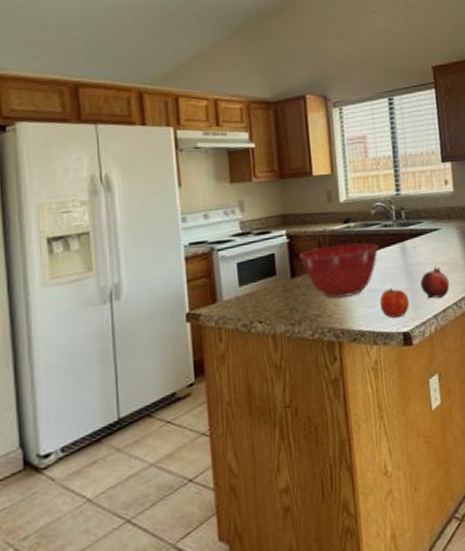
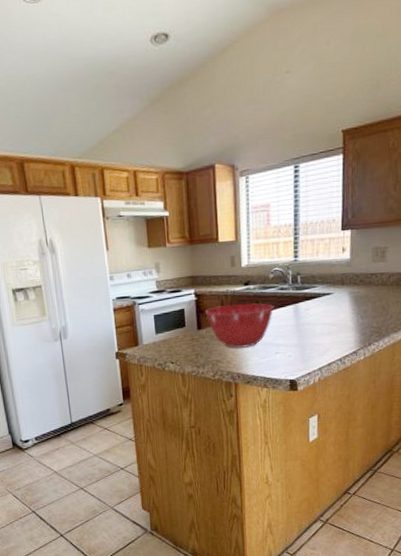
fruit: present [379,287,410,318] -> none [272,342,298,367]
fruit: present [420,265,450,299] -> none [310,326,336,354]

